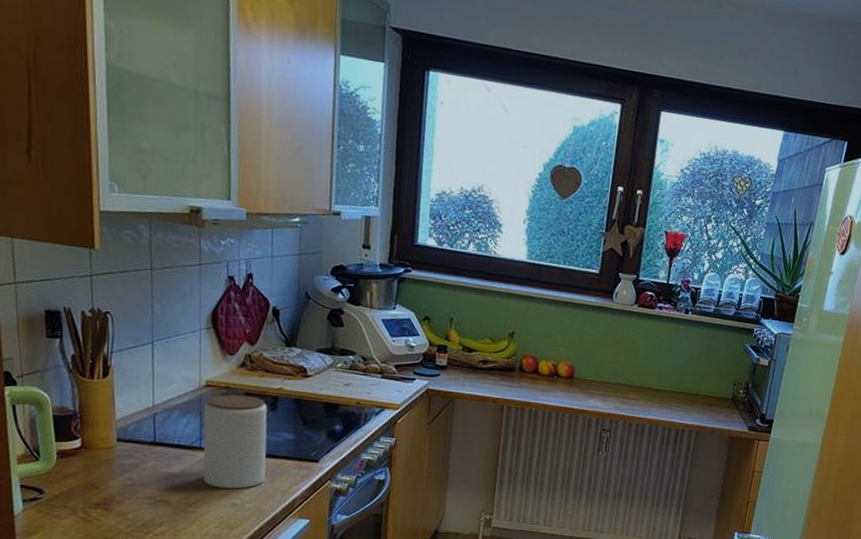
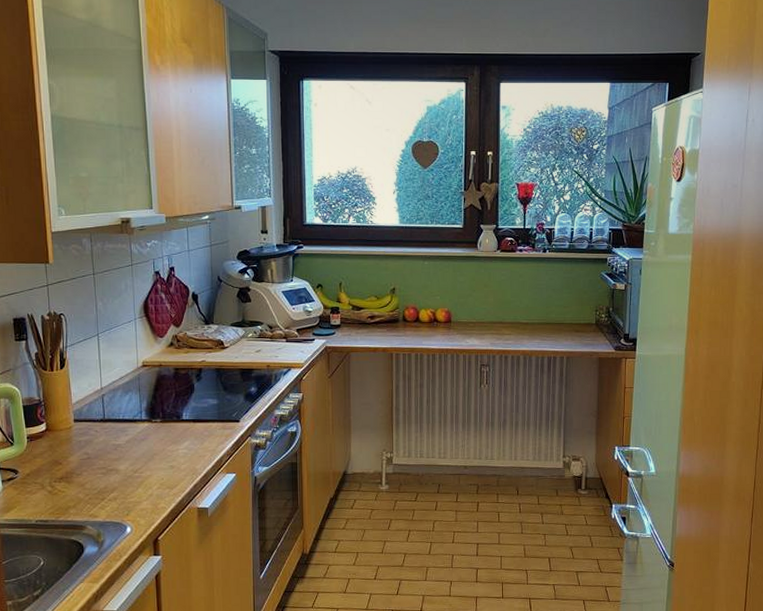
jar: present [203,394,268,489] -> none [142,370,196,453]

